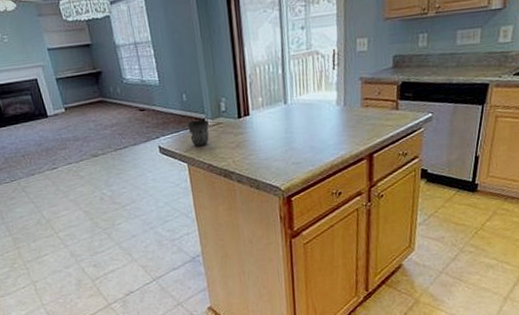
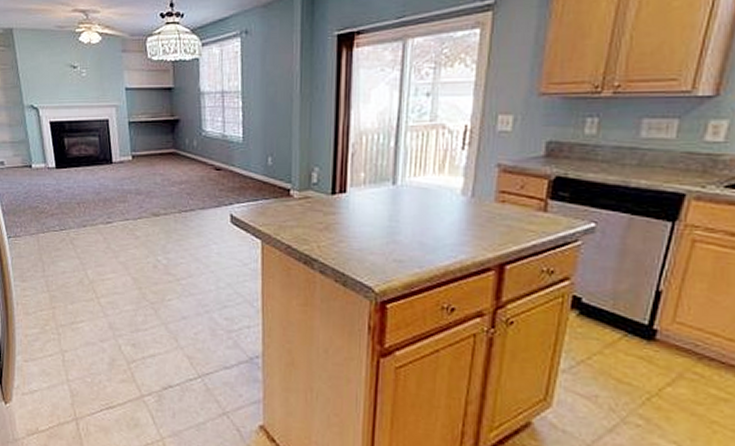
mug: present [187,119,209,146] -> none [268,189,294,221]

